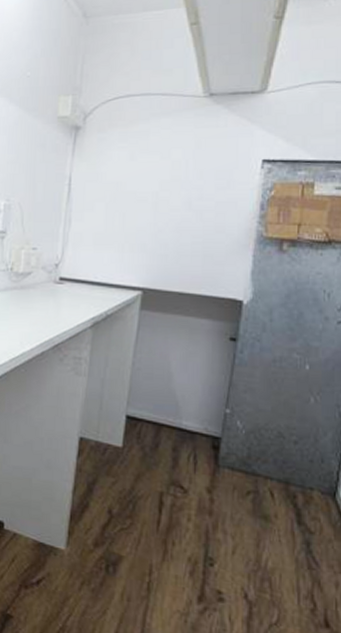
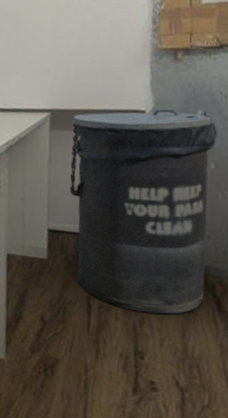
trash can: none [151,297,317,521] -> present [69,108,218,313]

